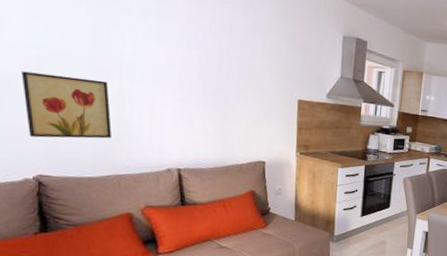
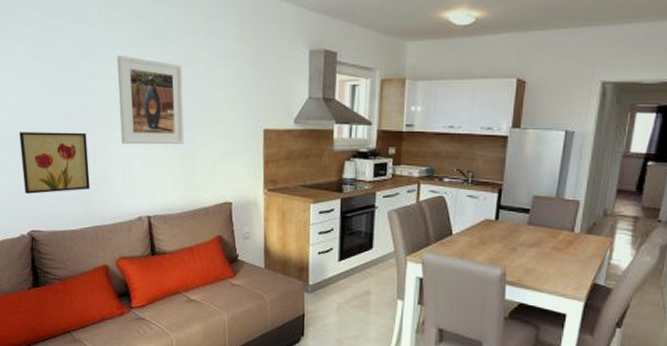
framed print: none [144,9,219,104] -> present [117,56,185,145]

